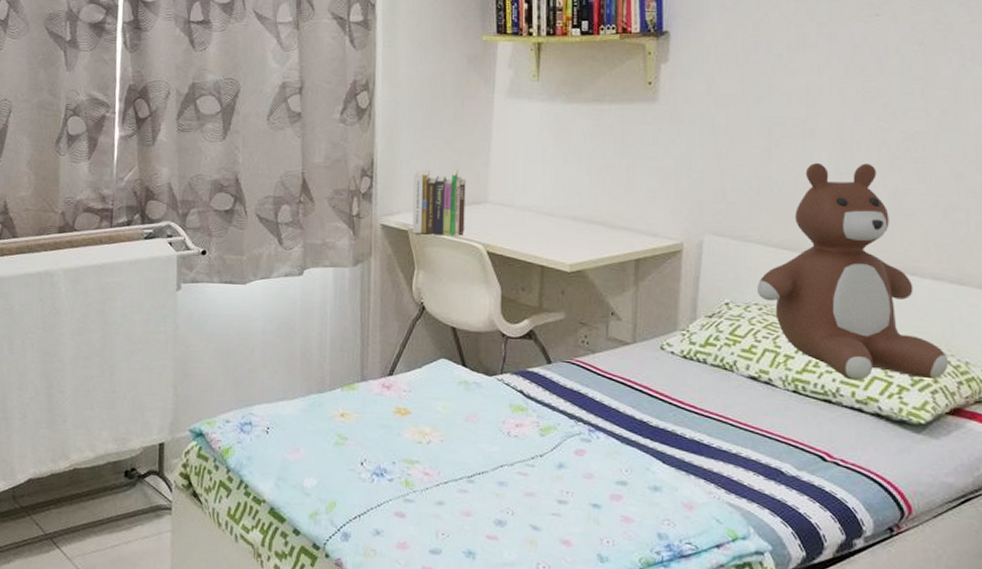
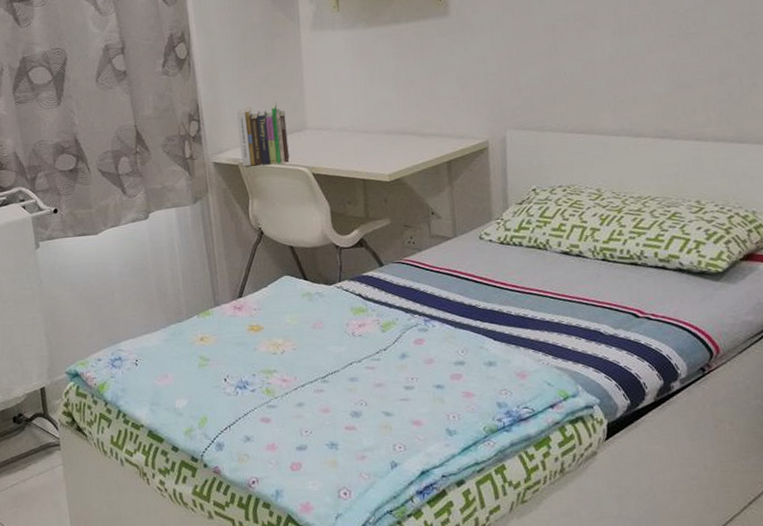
teddy bear: present [758,162,949,381] -> none [559,45,738,242]

